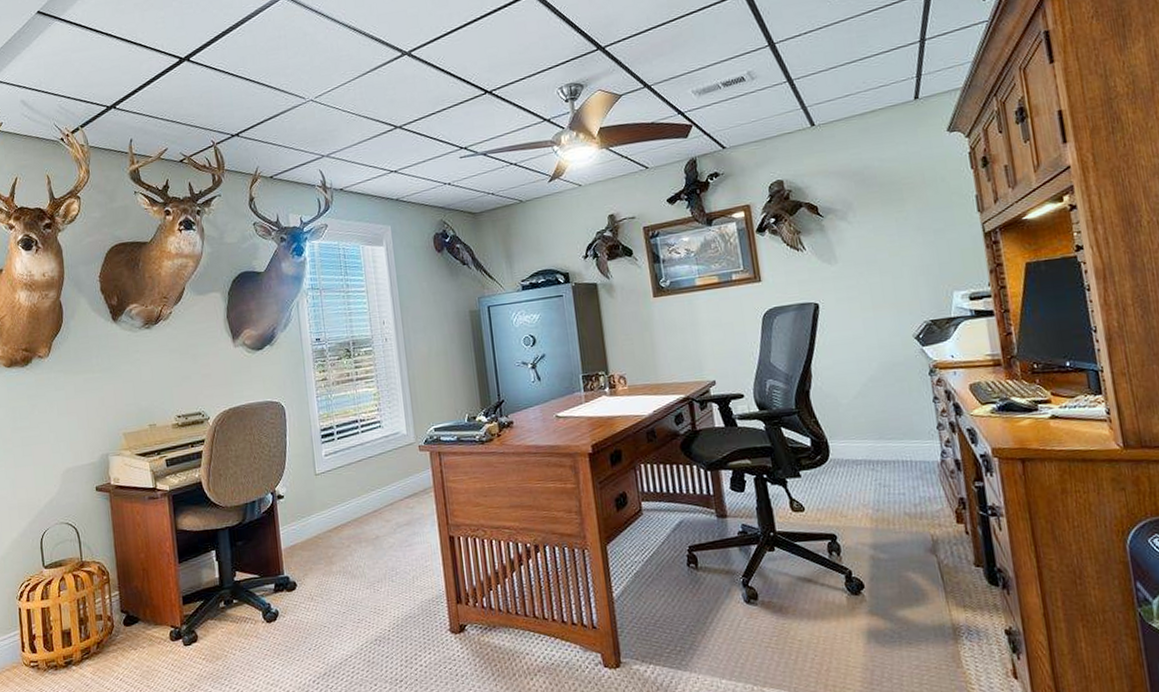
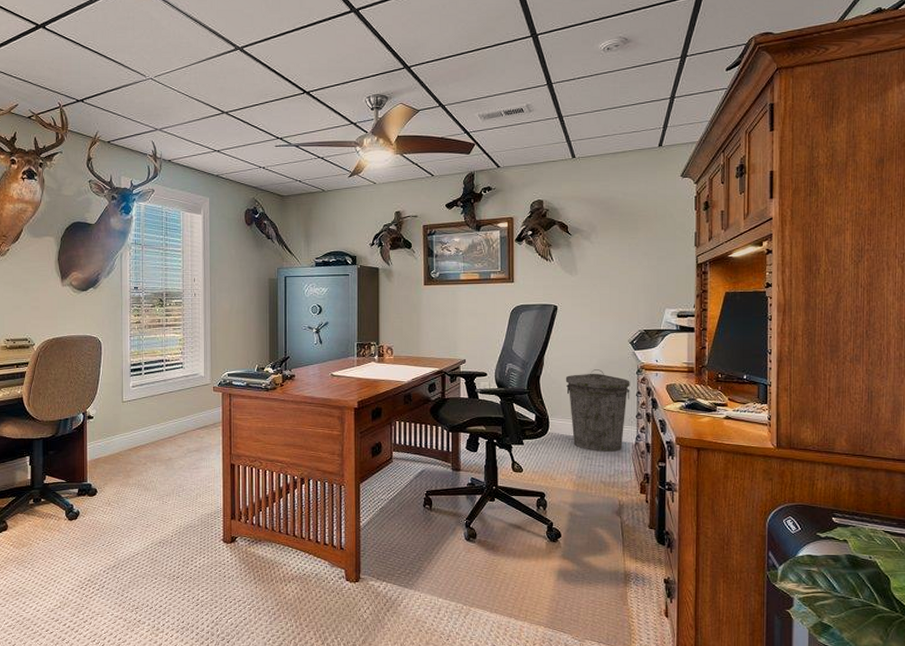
trash can: none [841,374,926,477] -> present [565,369,630,452]

